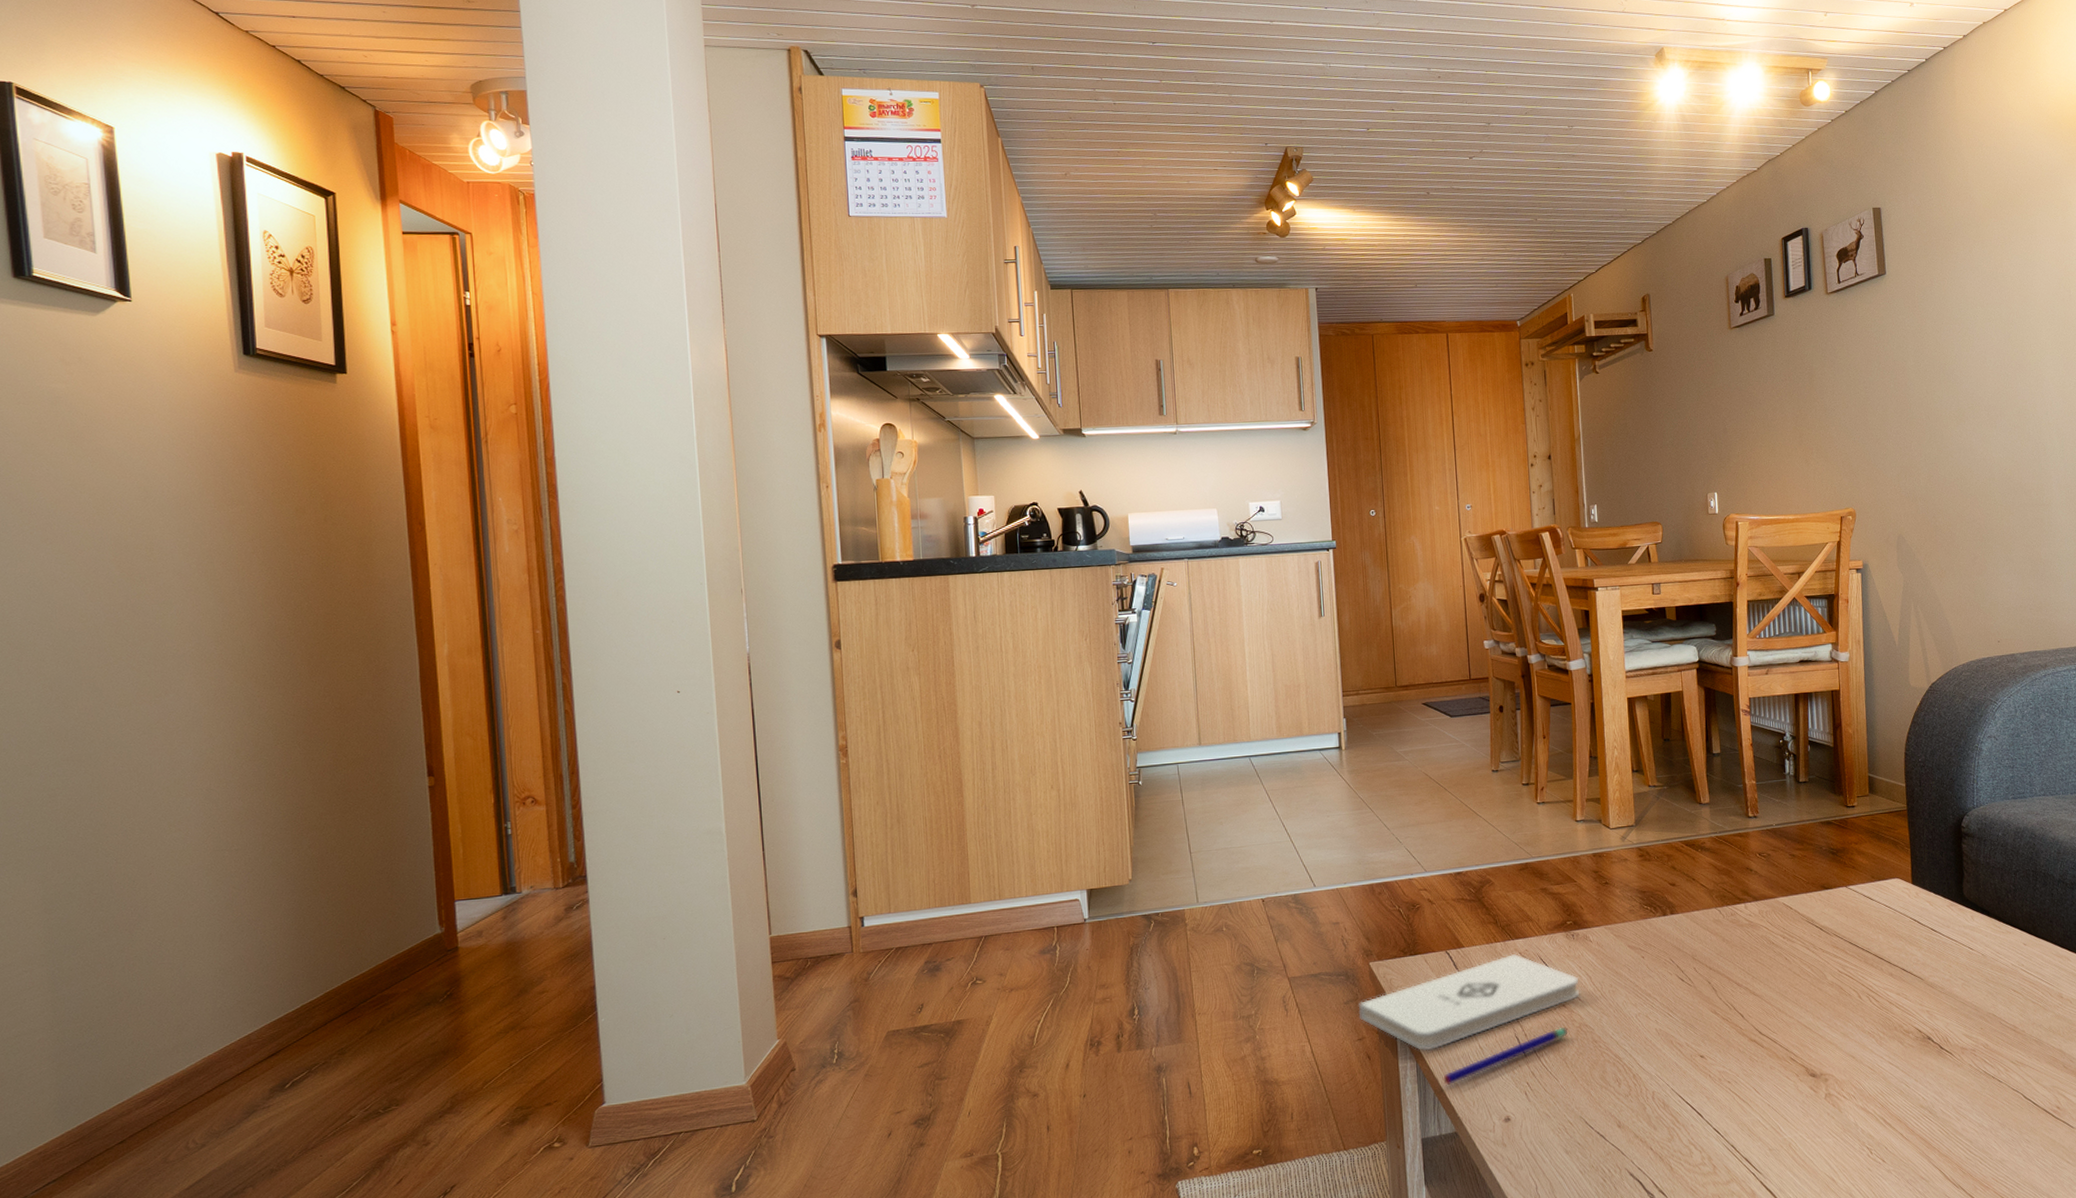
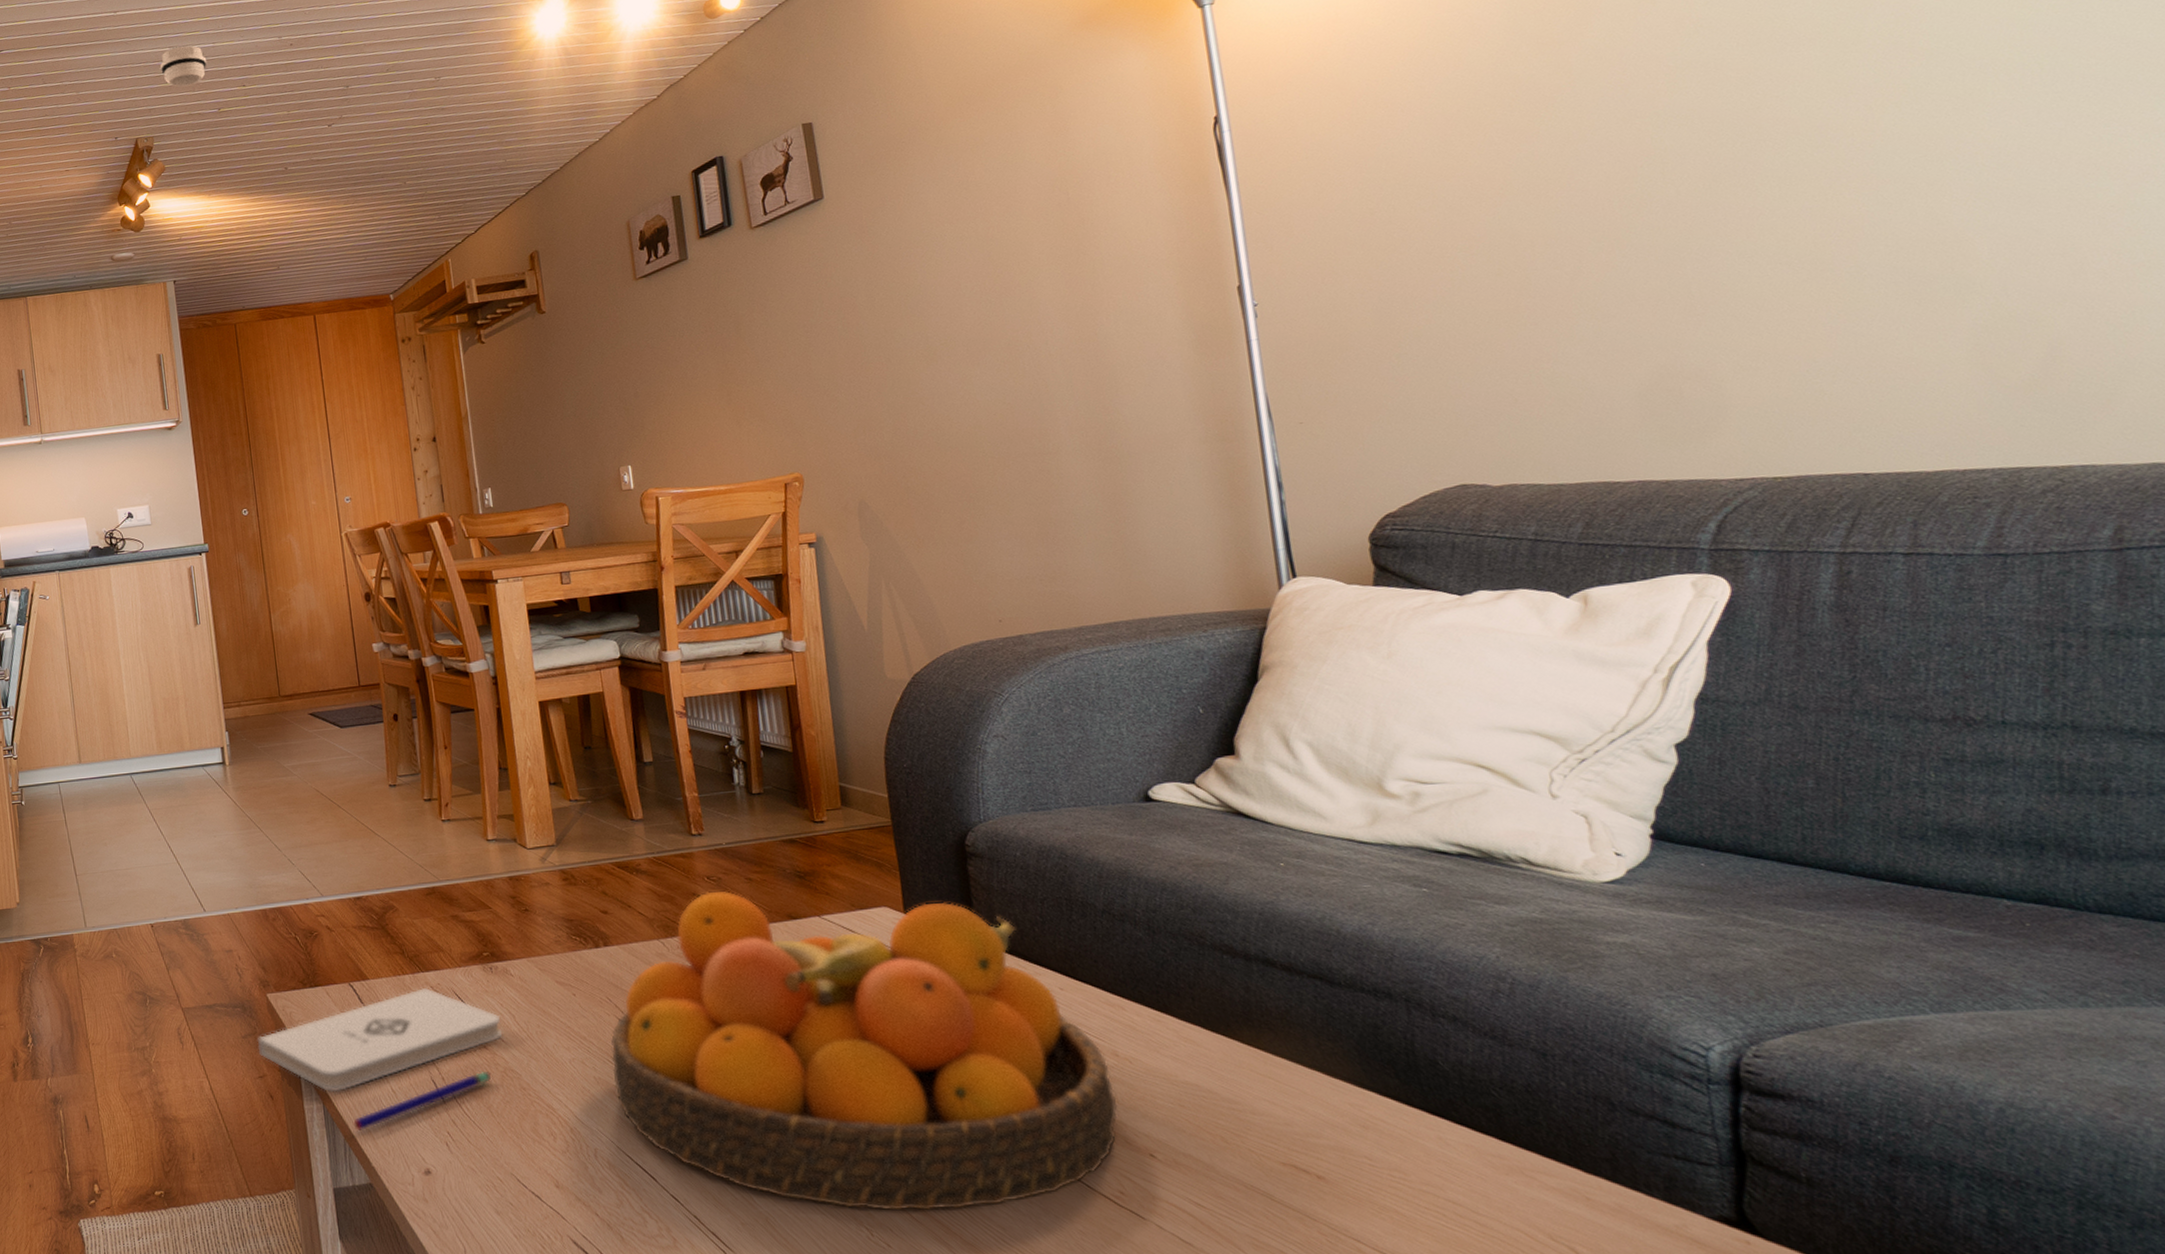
smoke detector: none [1312,63,1359,103] -> present [159,45,207,87]
fruit bowl: none [1671,866,2060,1132] -> present [611,891,1118,1211]

